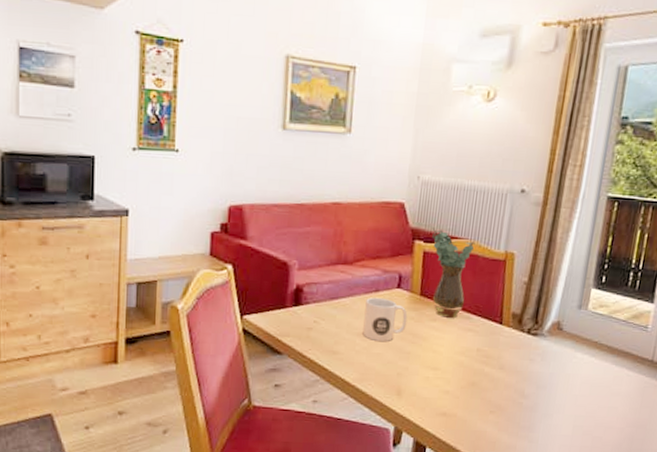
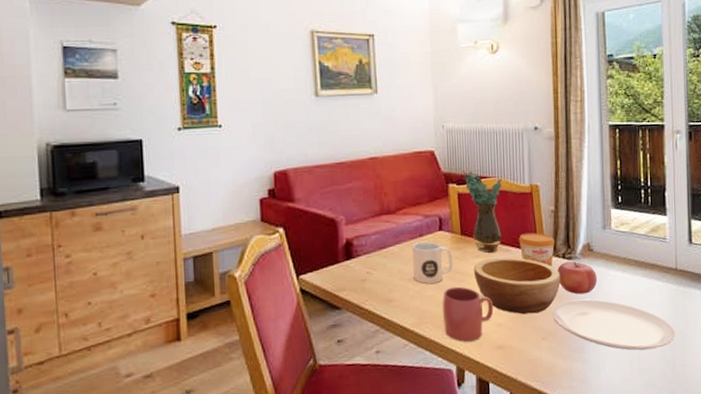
mug: none [387,347,444,404] -> present [442,286,494,342]
bowl: none [427,323,522,386] -> present [473,257,561,315]
food container: none [482,302,523,340] -> present [518,232,555,266]
plate: none [504,377,638,438] -> present [551,299,676,350]
fruit: none [519,338,562,373] -> present [558,261,598,295]

